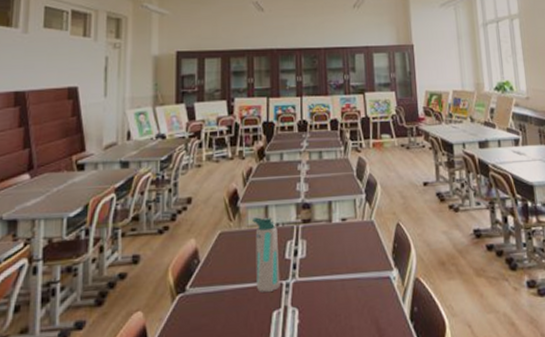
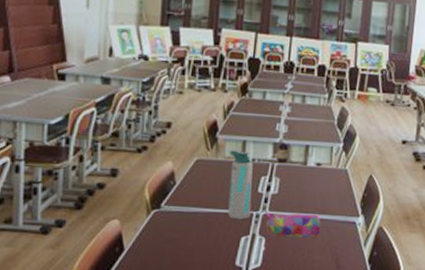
pencil case: none [296,274,355,307] -> present [266,212,321,238]

